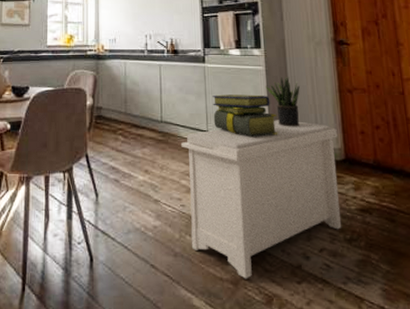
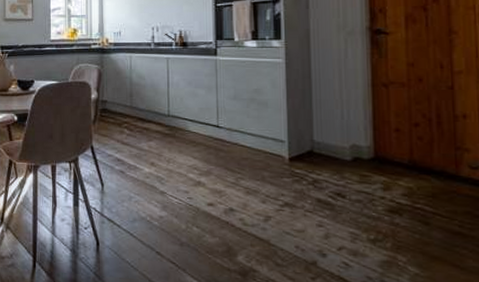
bench: present [180,120,342,279] -> none [188,115,367,272]
stack of books: present [212,94,278,137] -> none [224,88,297,132]
potted plant: present [266,77,300,127] -> none [285,70,325,123]

